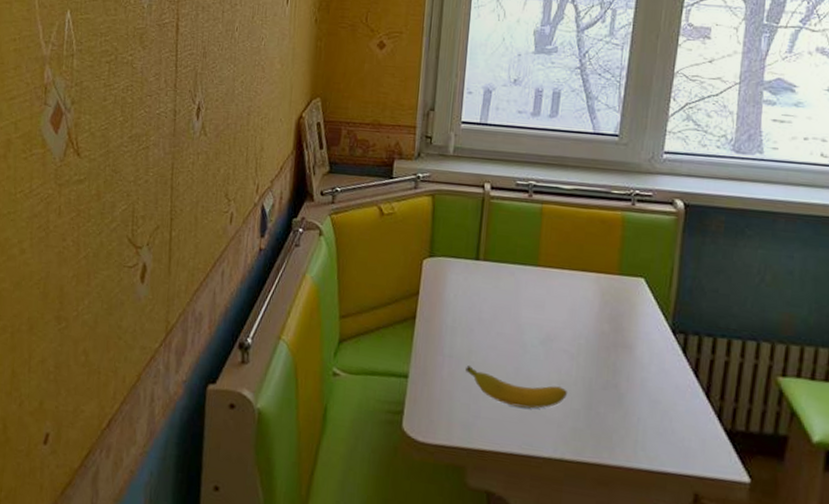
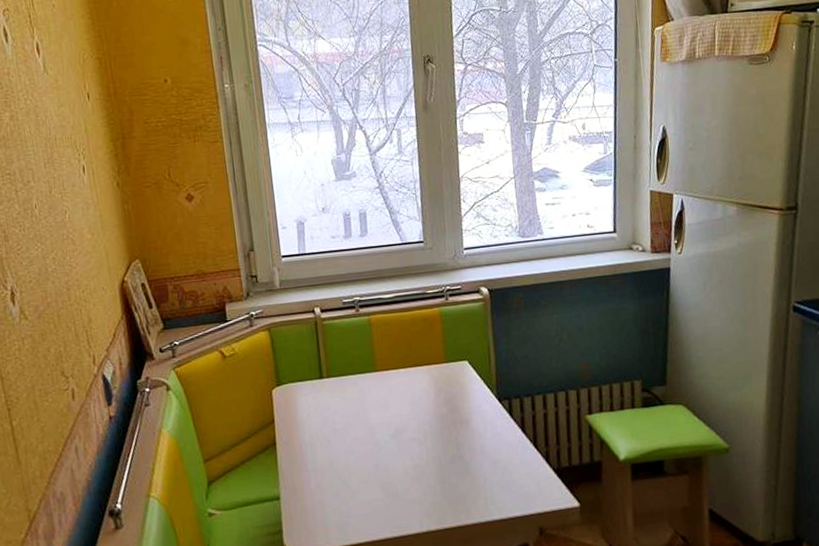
banana: present [465,366,567,409] -> none [330,470,422,499]

